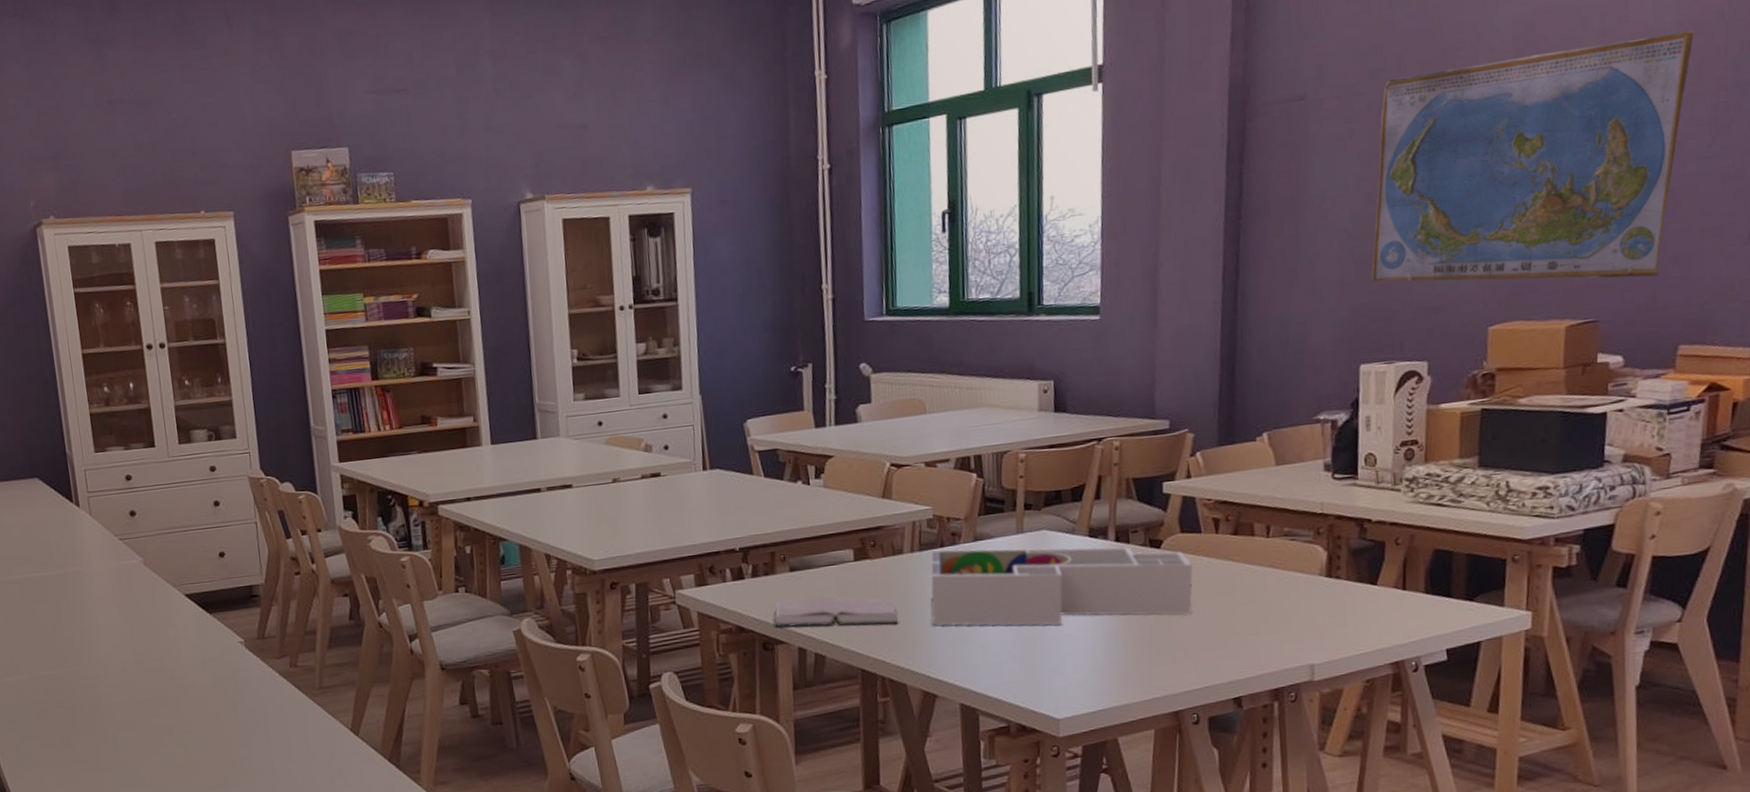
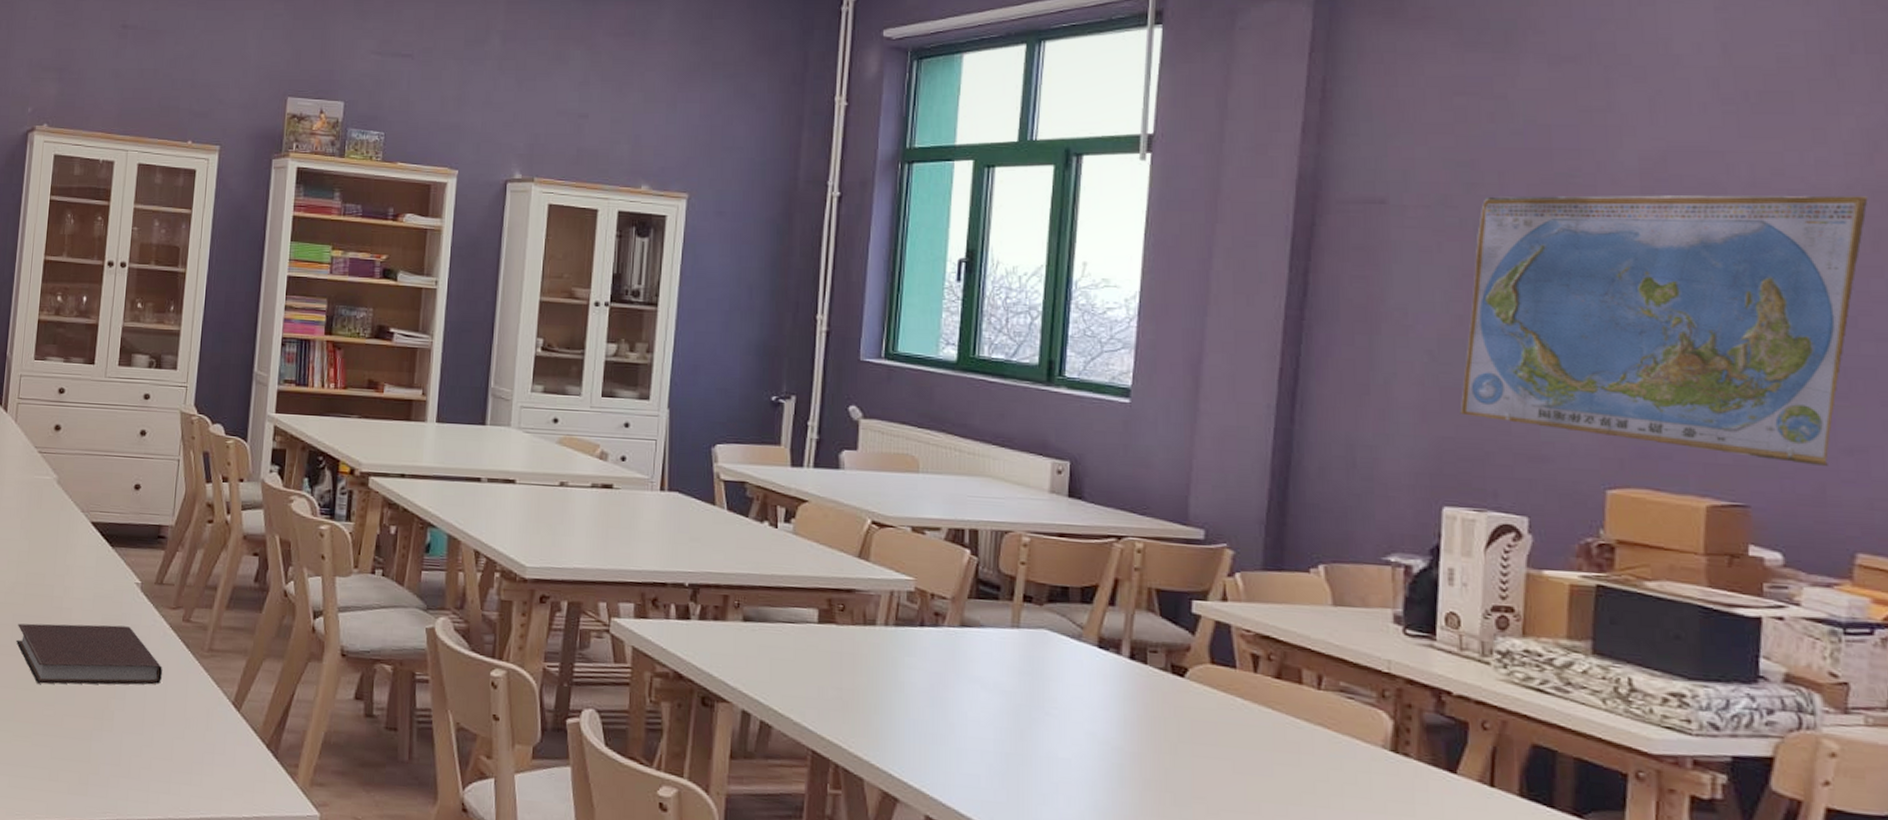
notebook: none [136,682,281,748] -> present [15,623,162,685]
hardback book: present [774,596,898,627] -> none [717,651,861,706]
desk organizer: present [931,546,1194,626] -> none [901,627,1224,764]

